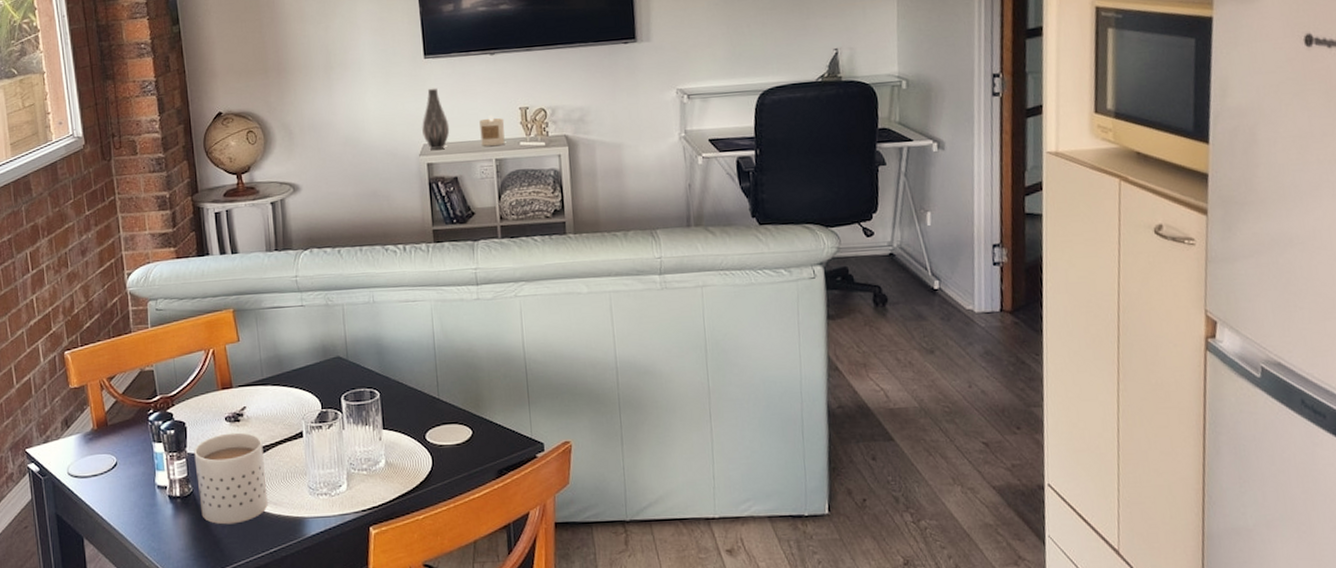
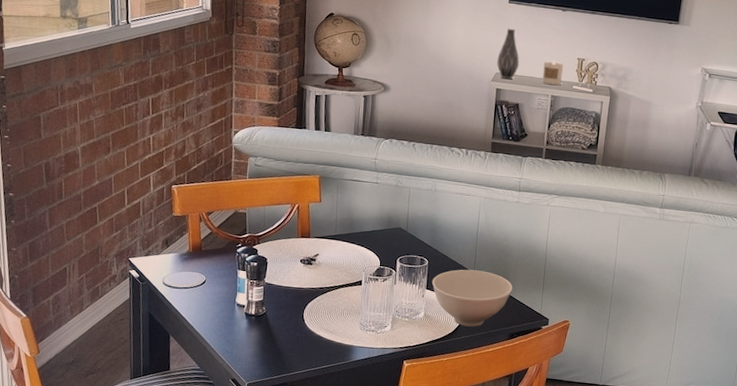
mug: present [194,432,268,525] -> none [270,272,328,343]
bowl: none [388,394,491,470] -> present [431,269,513,327]

